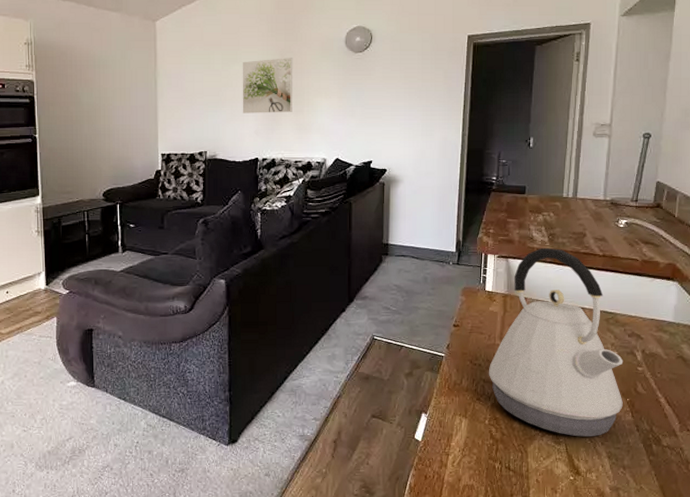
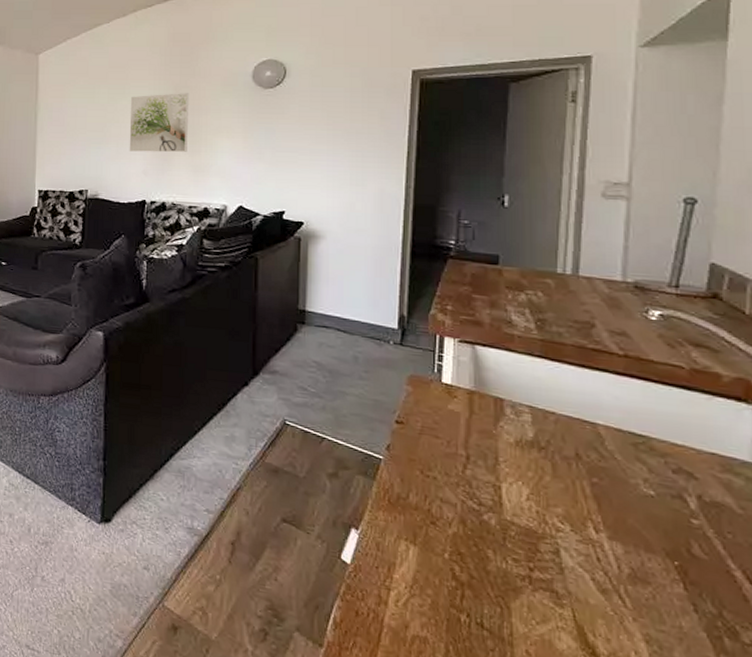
kettle: present [489,247,624,437] -> none [449,335,668,608]

